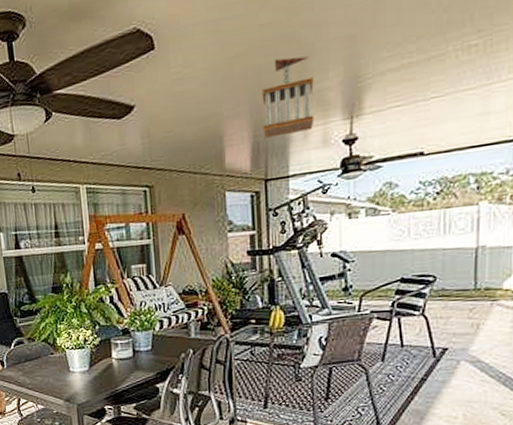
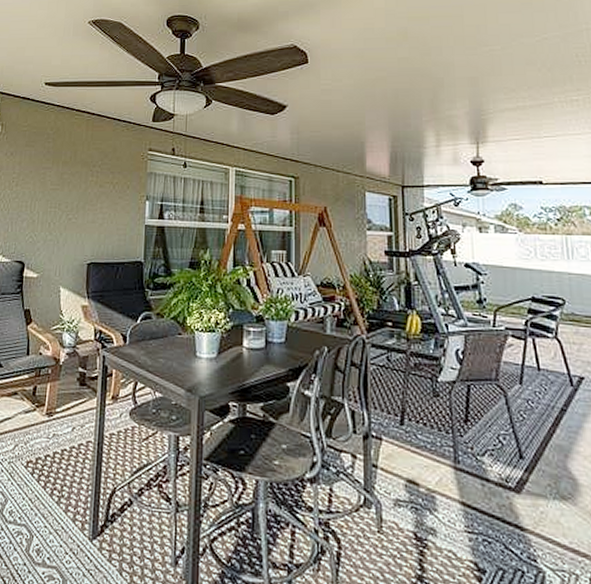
wind chime: present [262,56,315,138] -> none [399,87,445,150]

